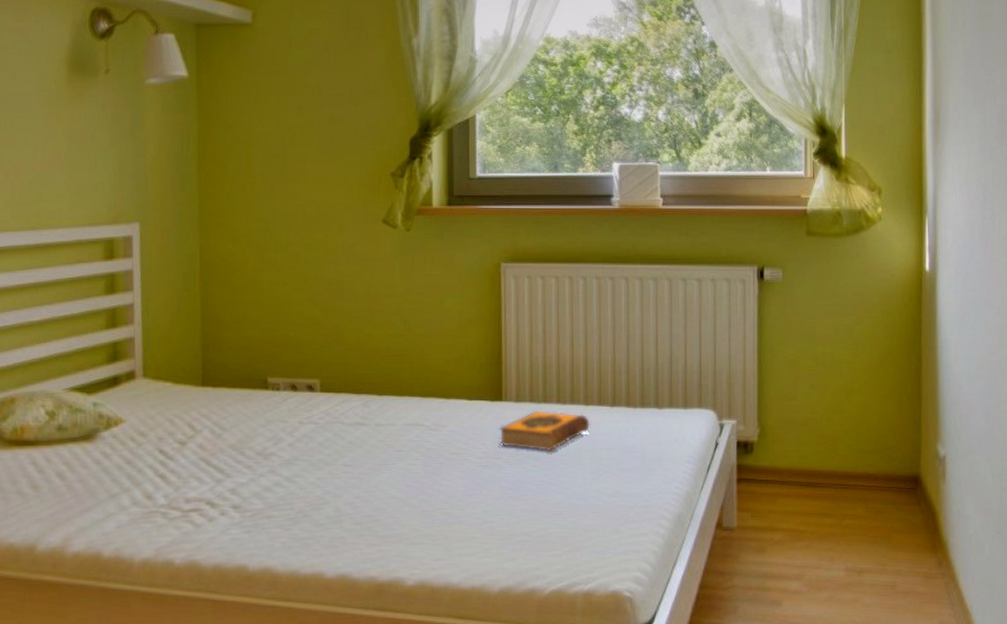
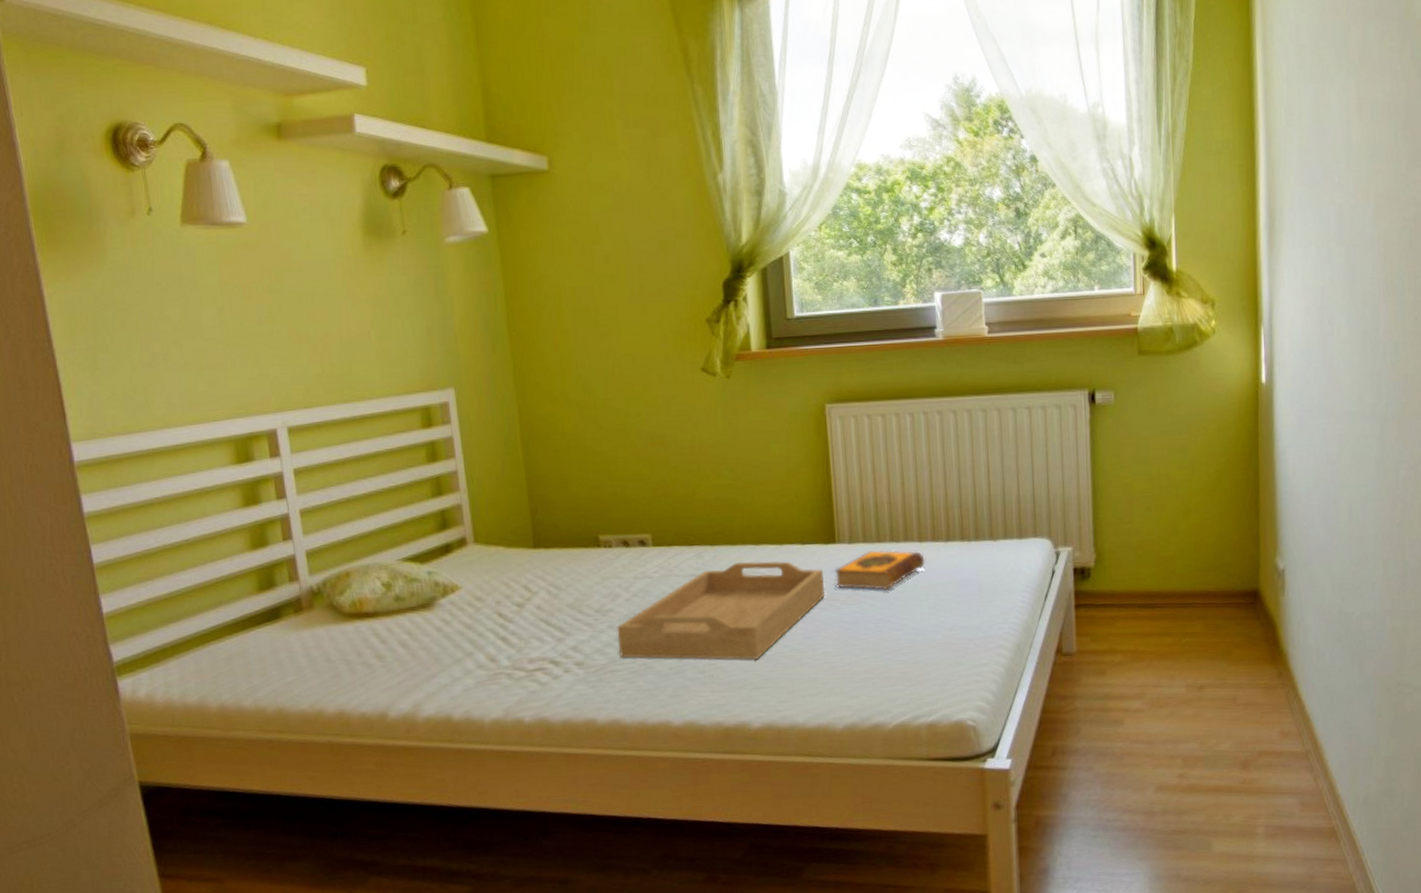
serving tray: none [277,413,488,515] -> present [617,560,824,661]

